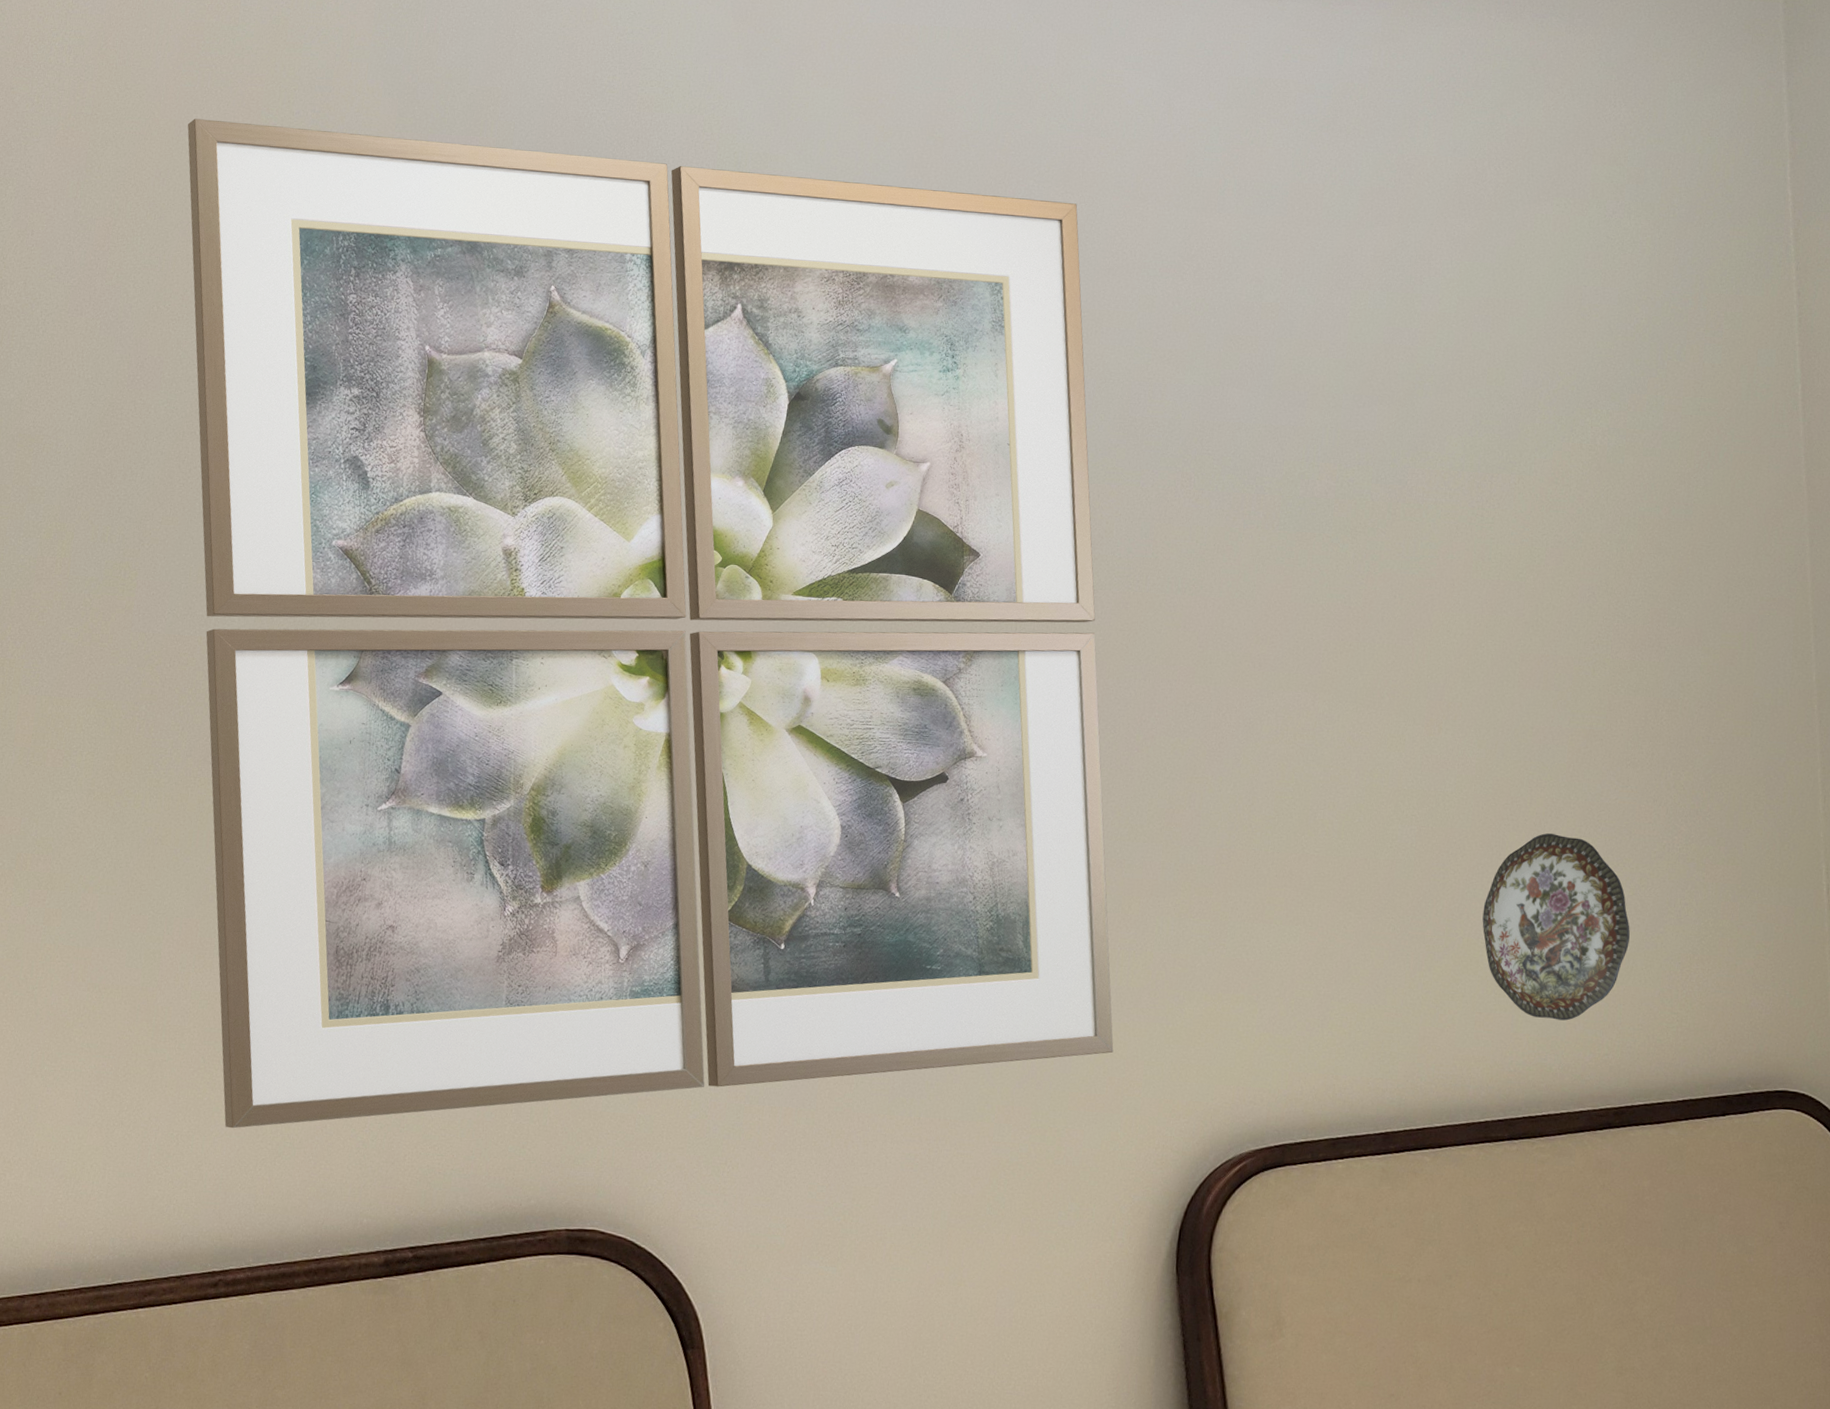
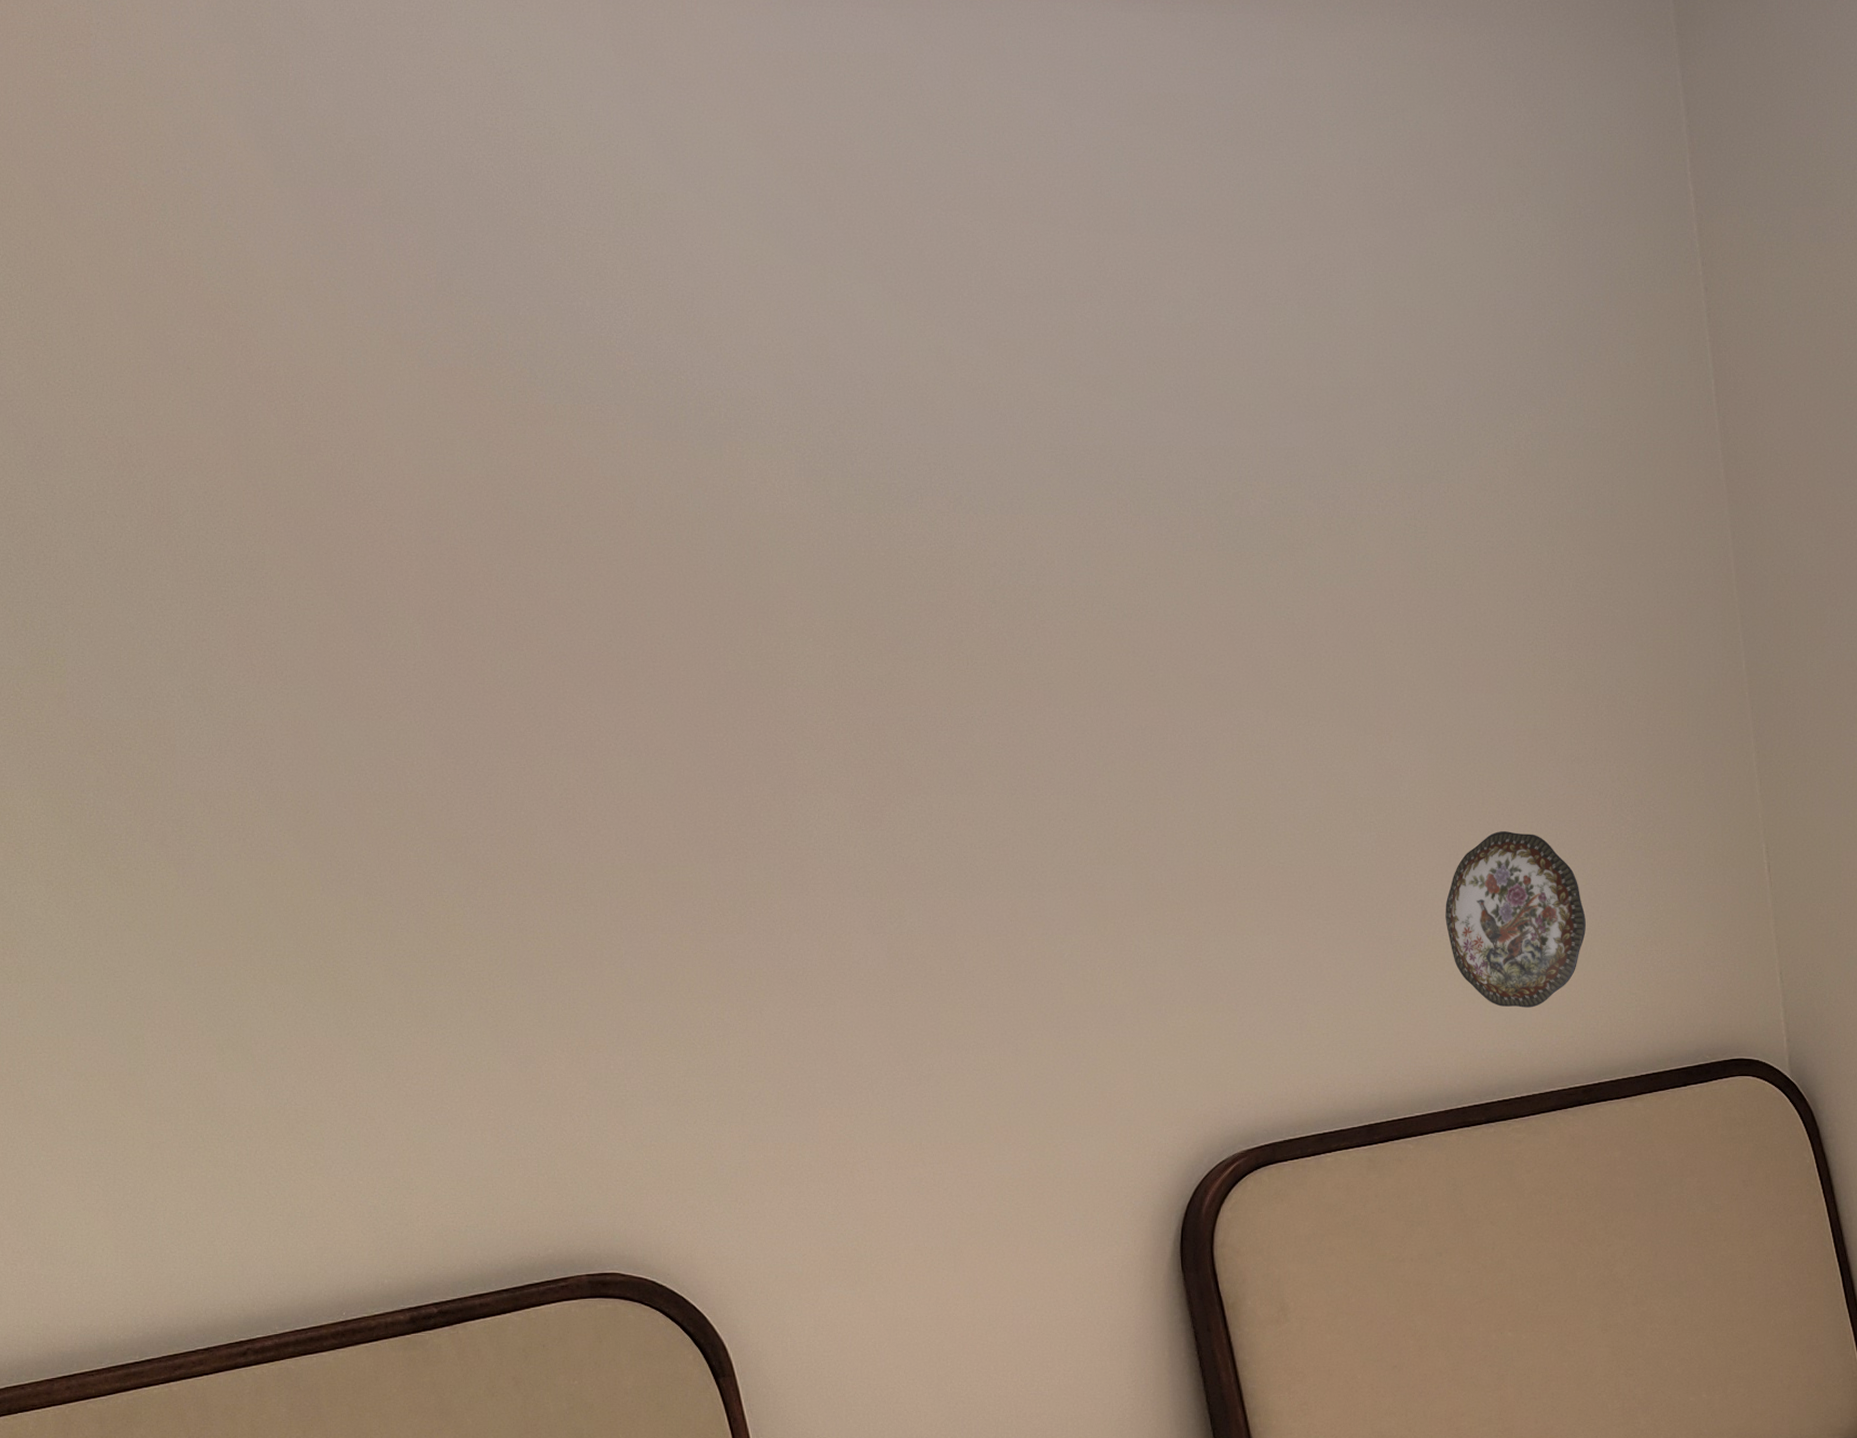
wall art: present [187,118,1114,1129] -> none [53,182,1103,1203]

